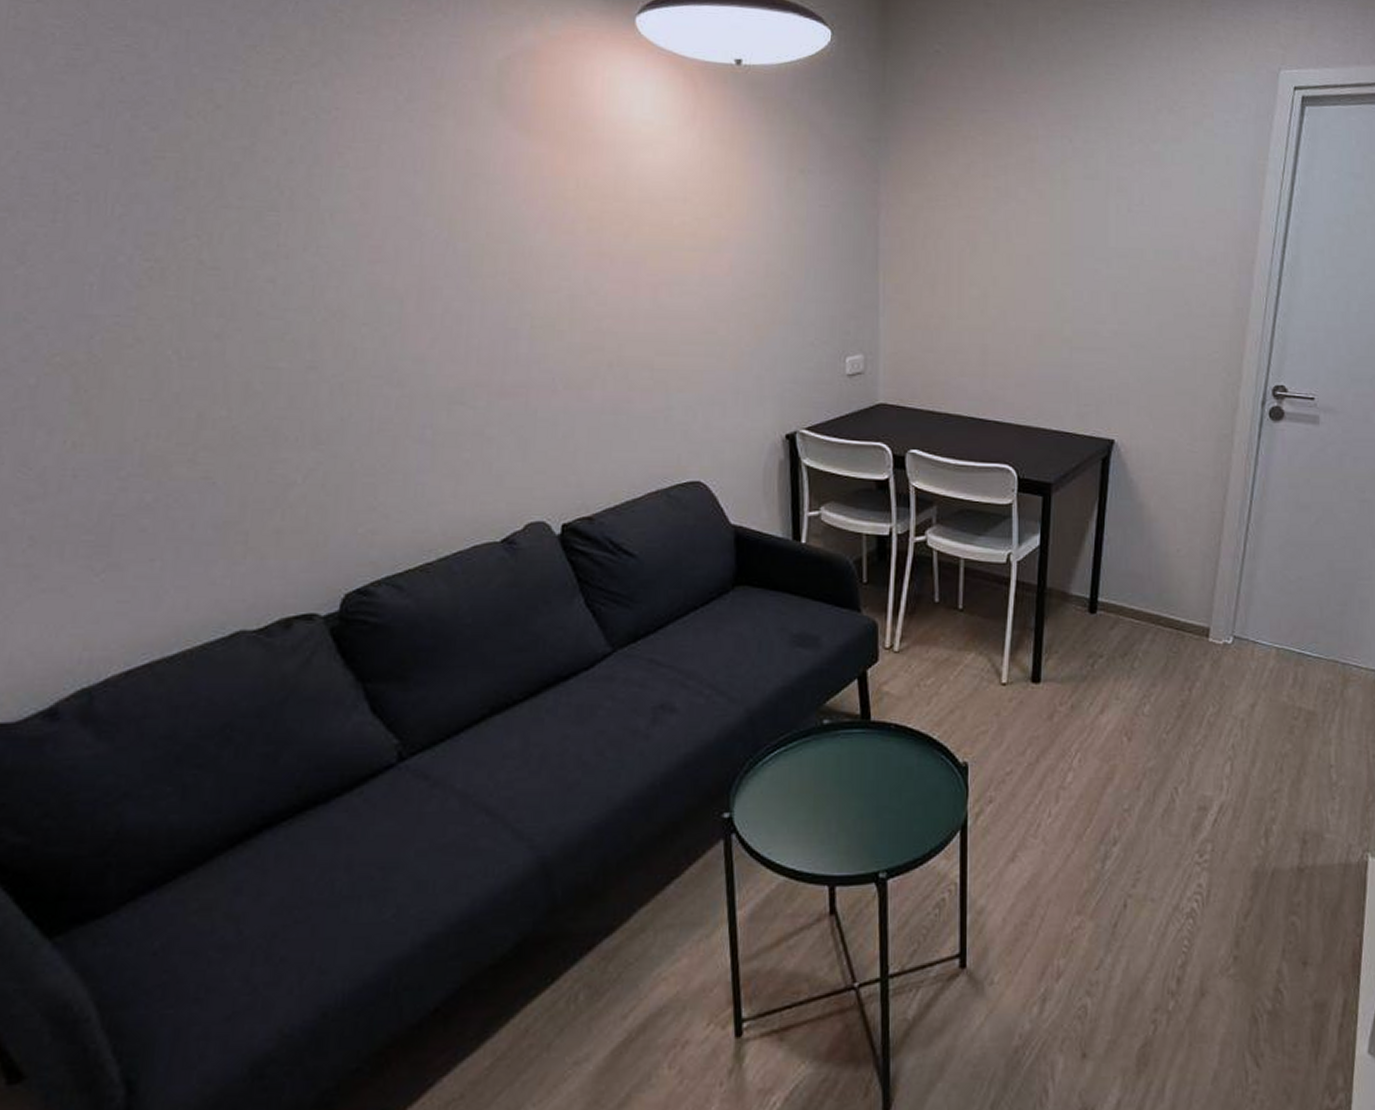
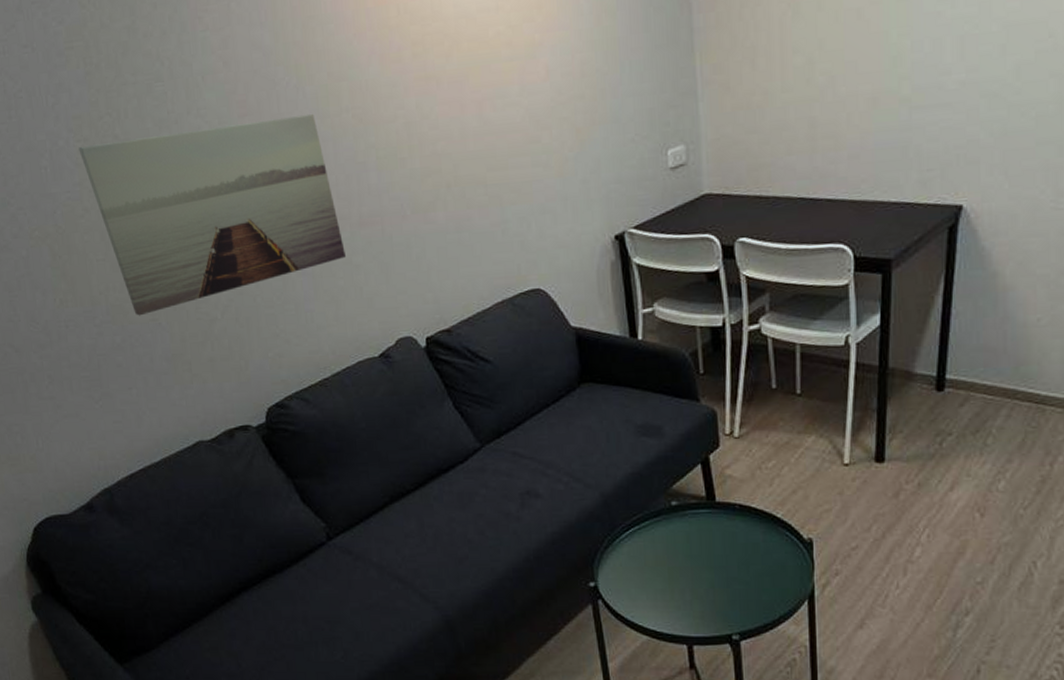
wall art: none [144,266,478,472] -> present [78,113,346,316]

